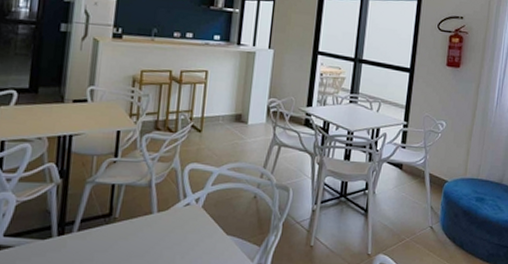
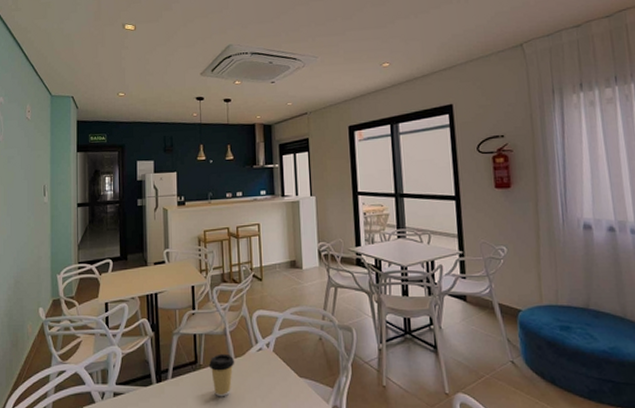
coffee cup: none [125,207,157,253] -> present [208,353,235,397]

